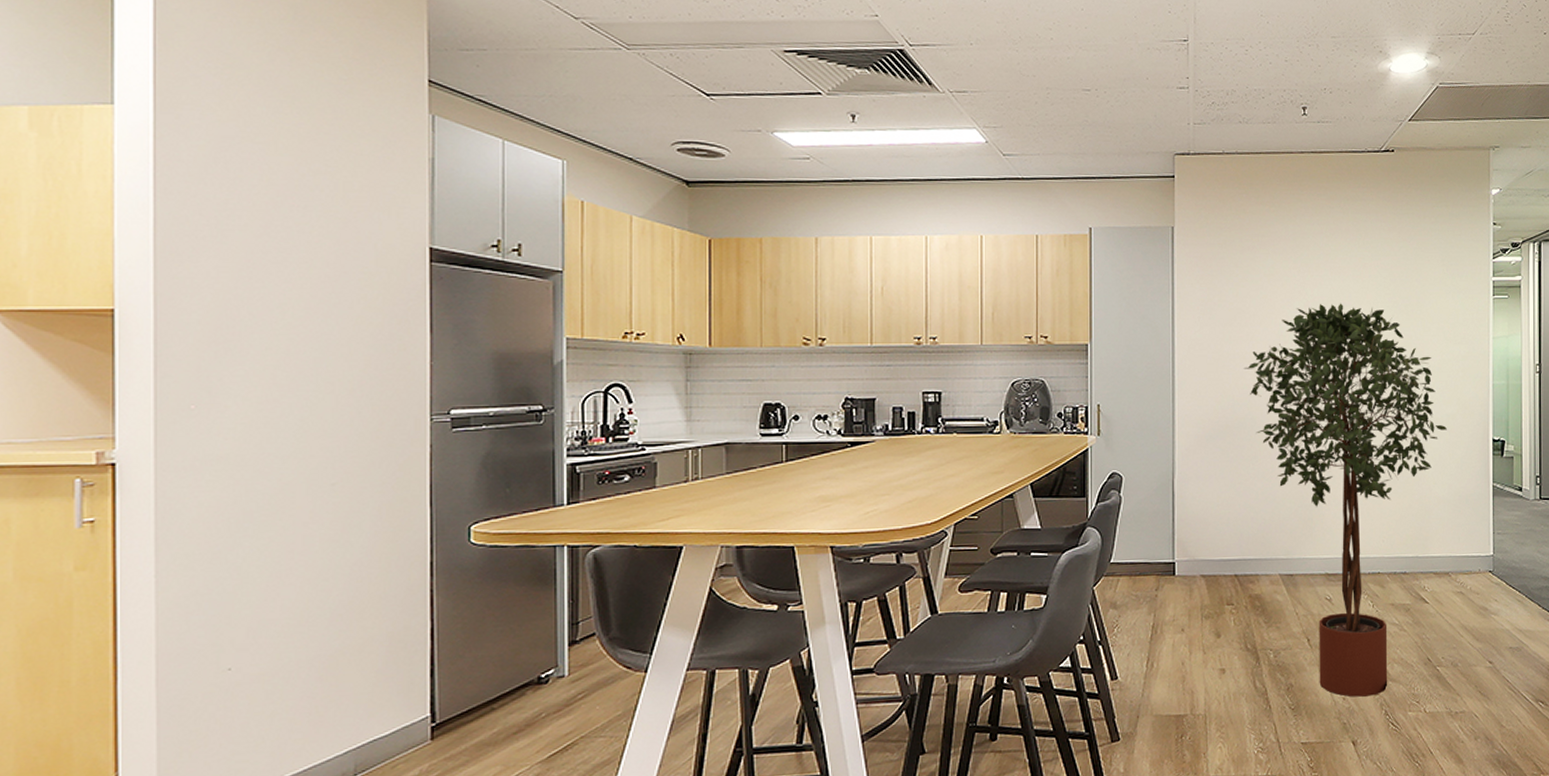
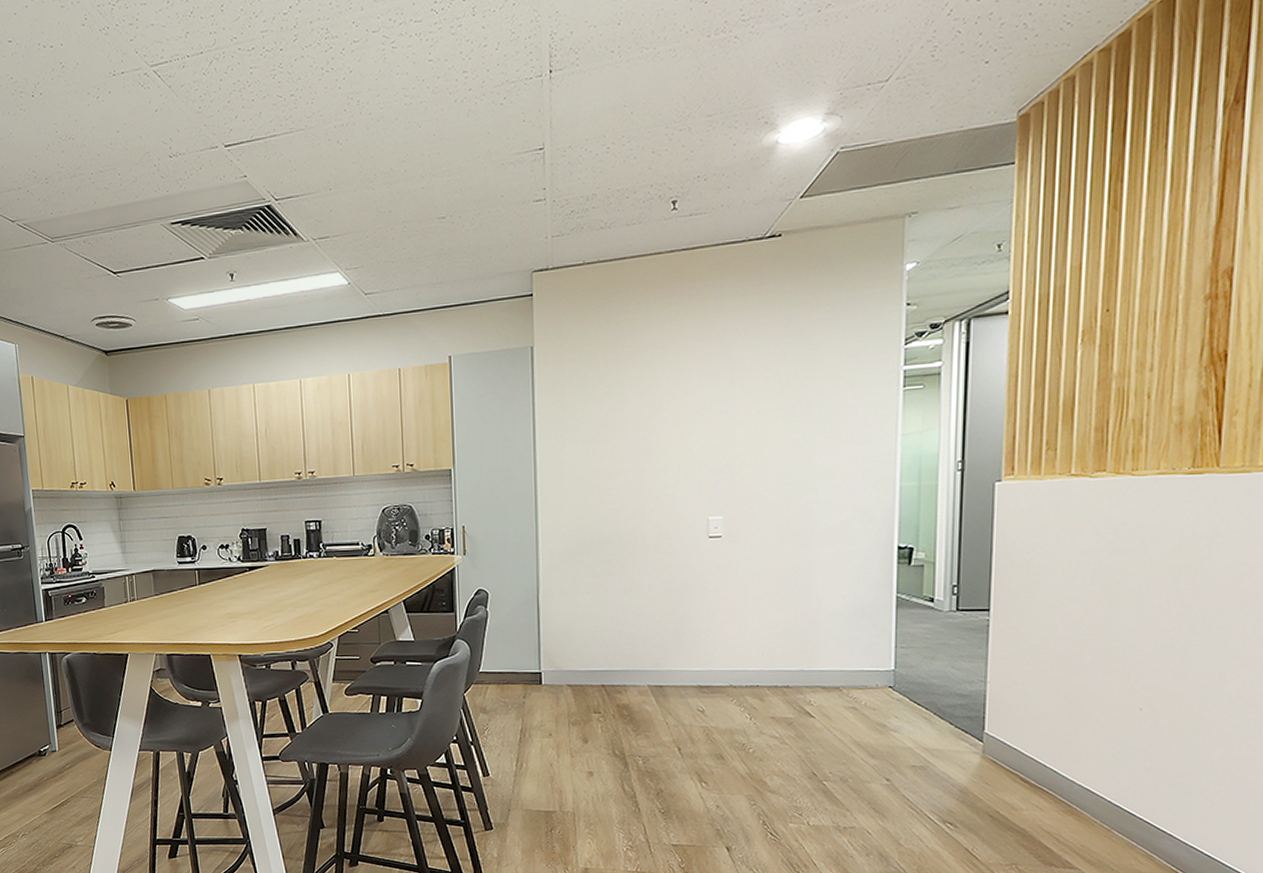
potted tree: present [1243,303,1447,697] -> none [608,409,841,806]

